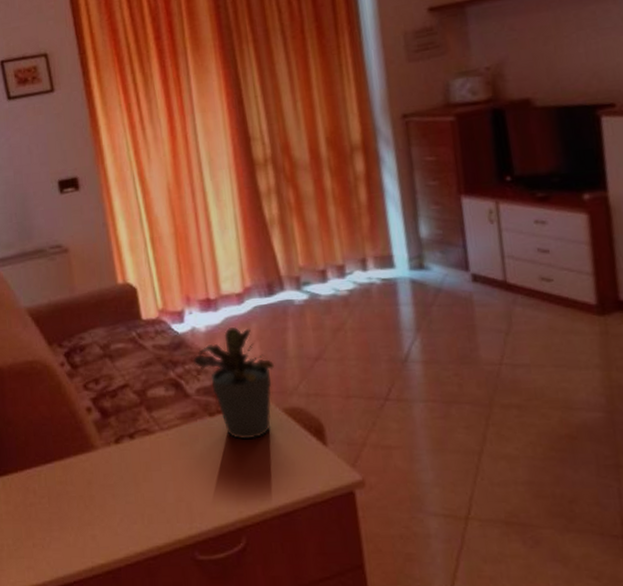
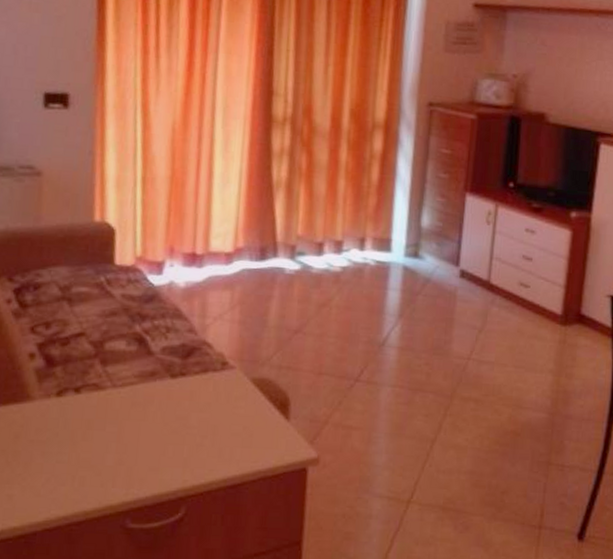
potted plant: present [193,327,274,439] -> none [163,287,251,407]

